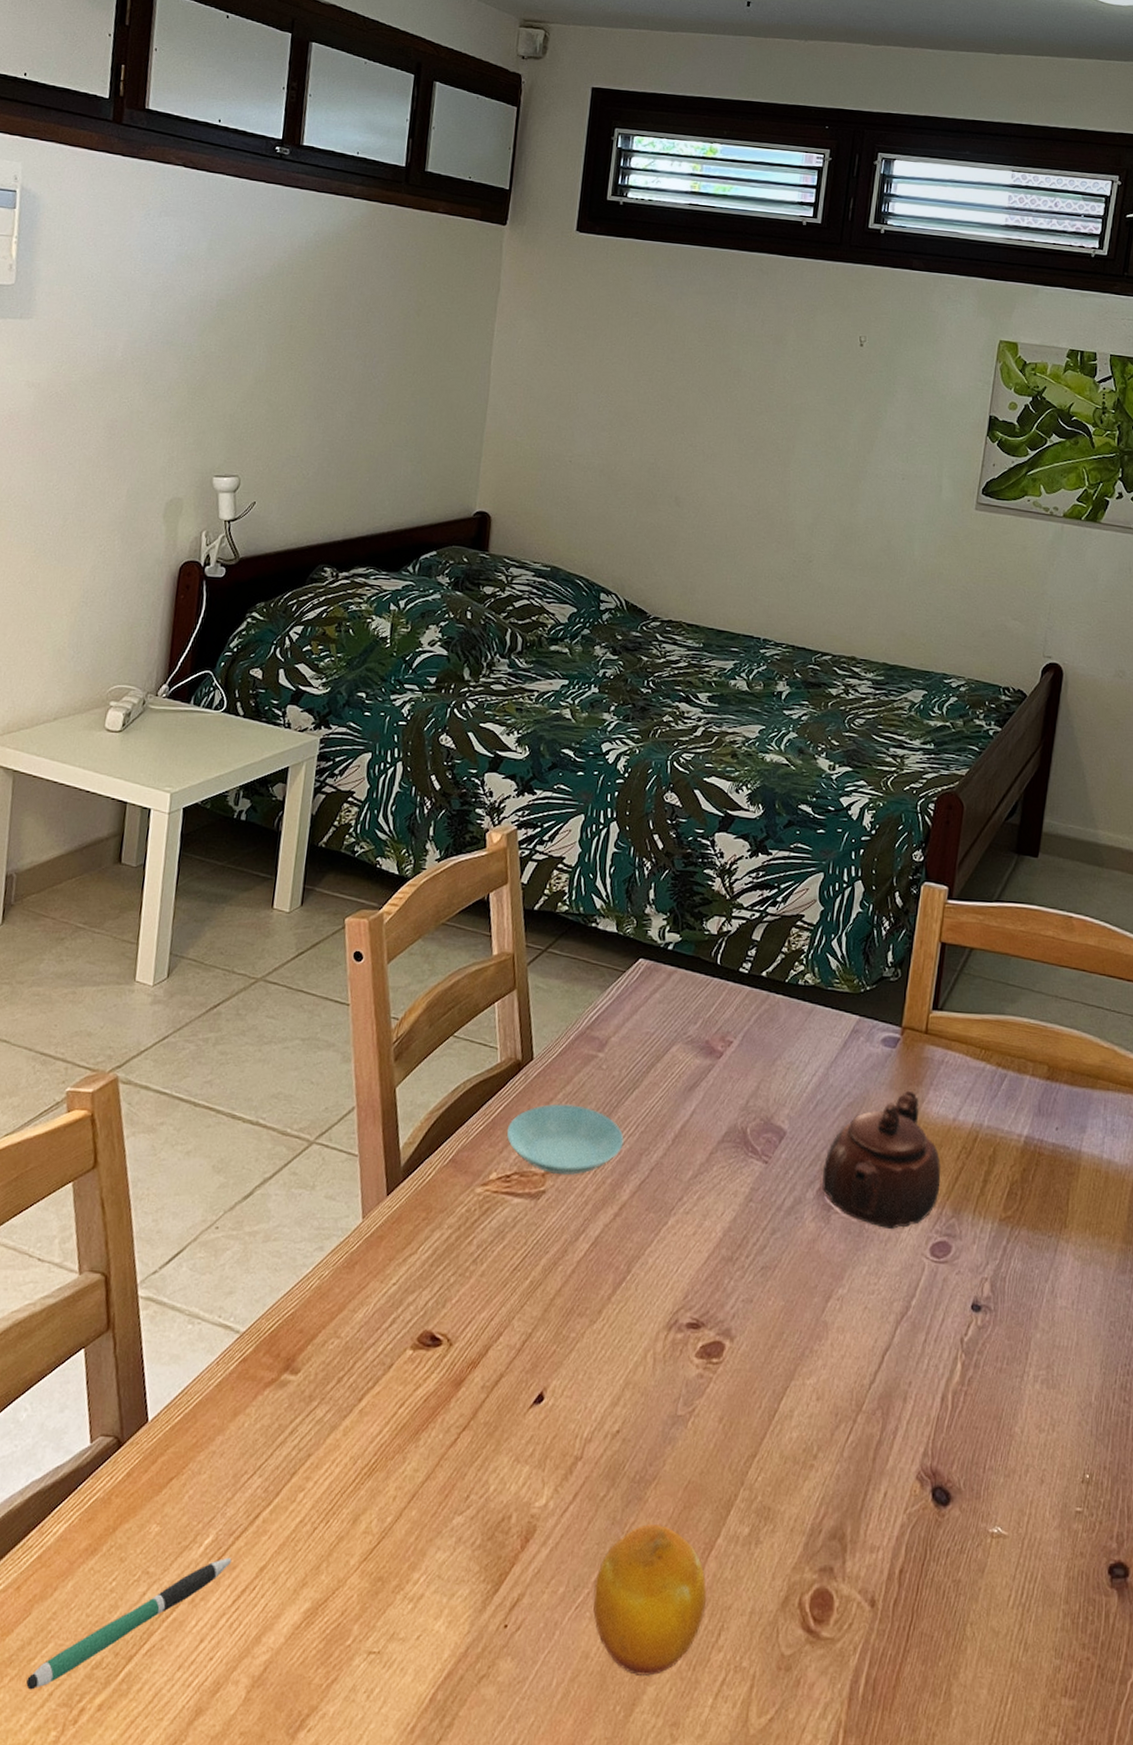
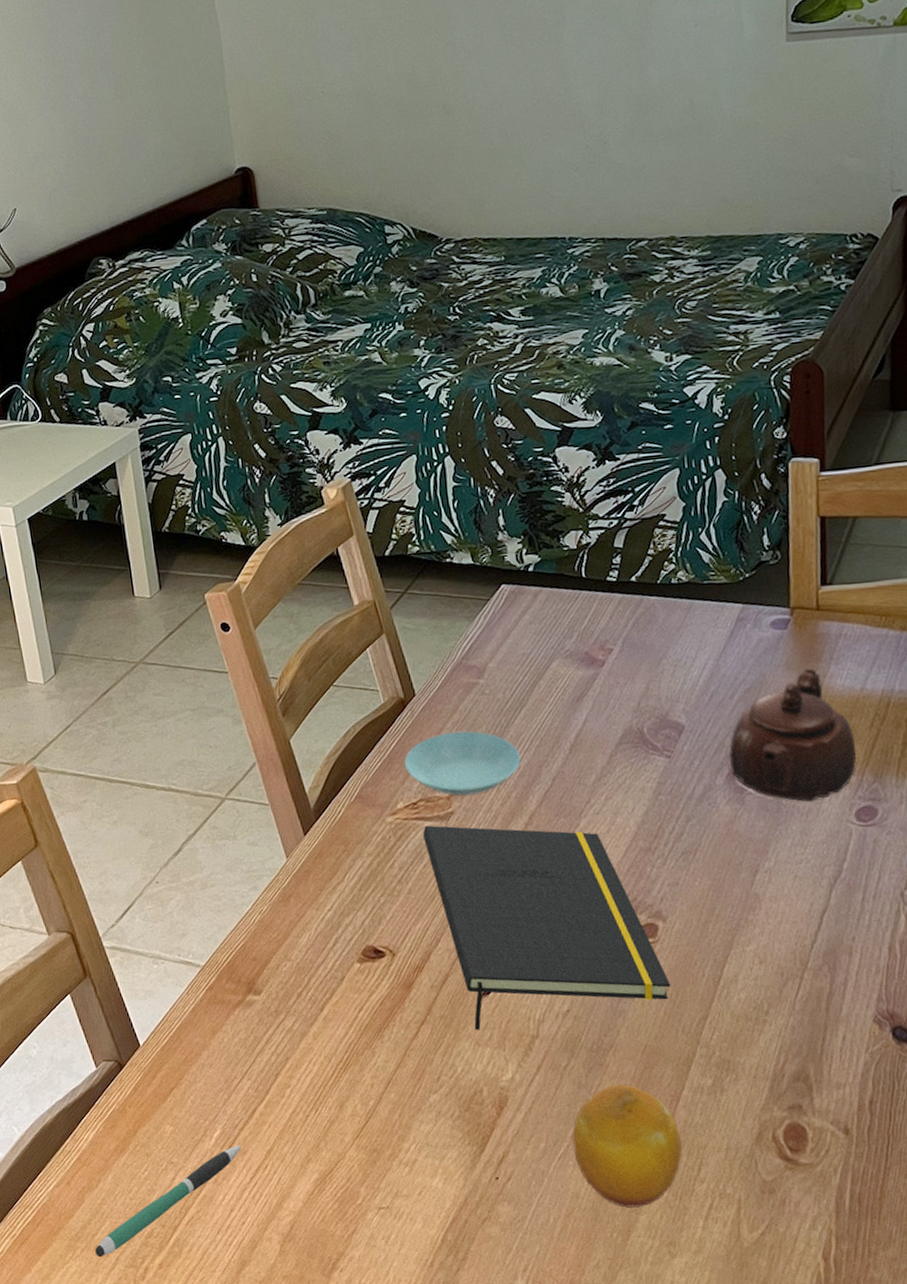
notepad: none [509,1202,727,1444] -> present [423,825,671,1030]

